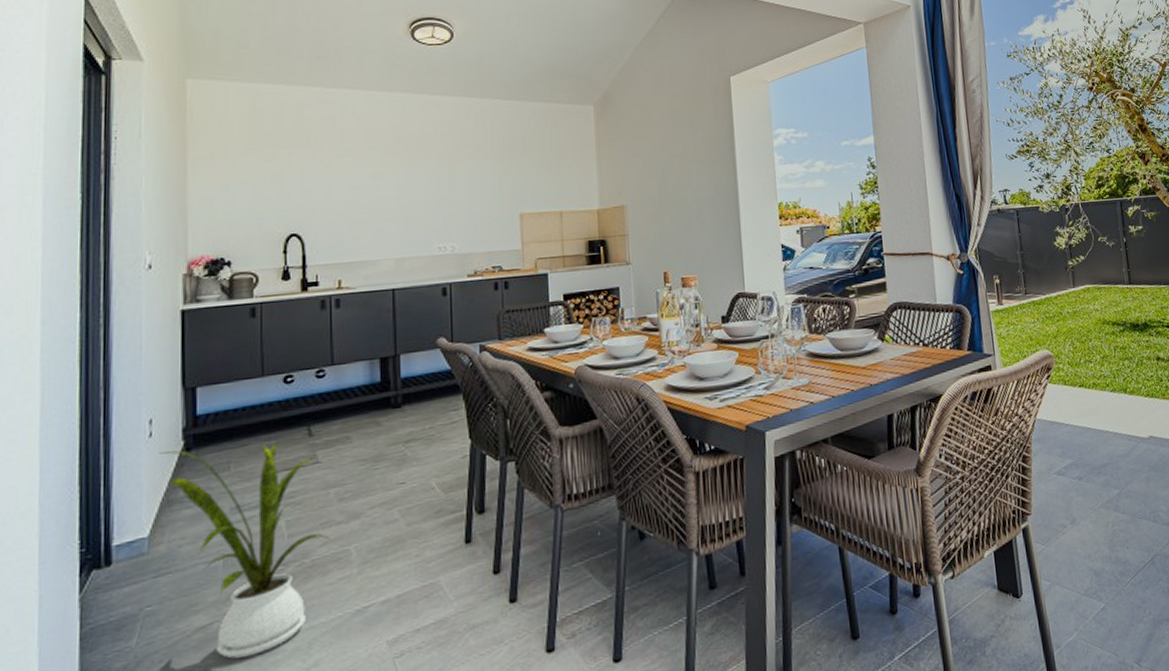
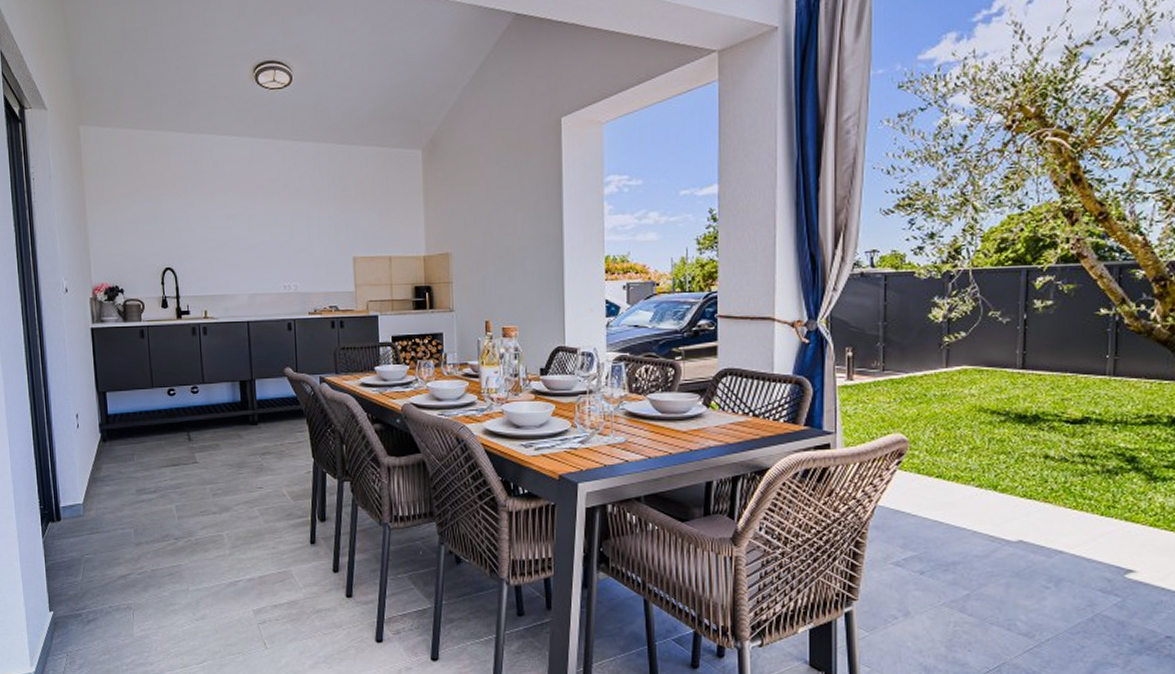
house plant: present [159,442,332,659] -> none [85,441,209,603]

